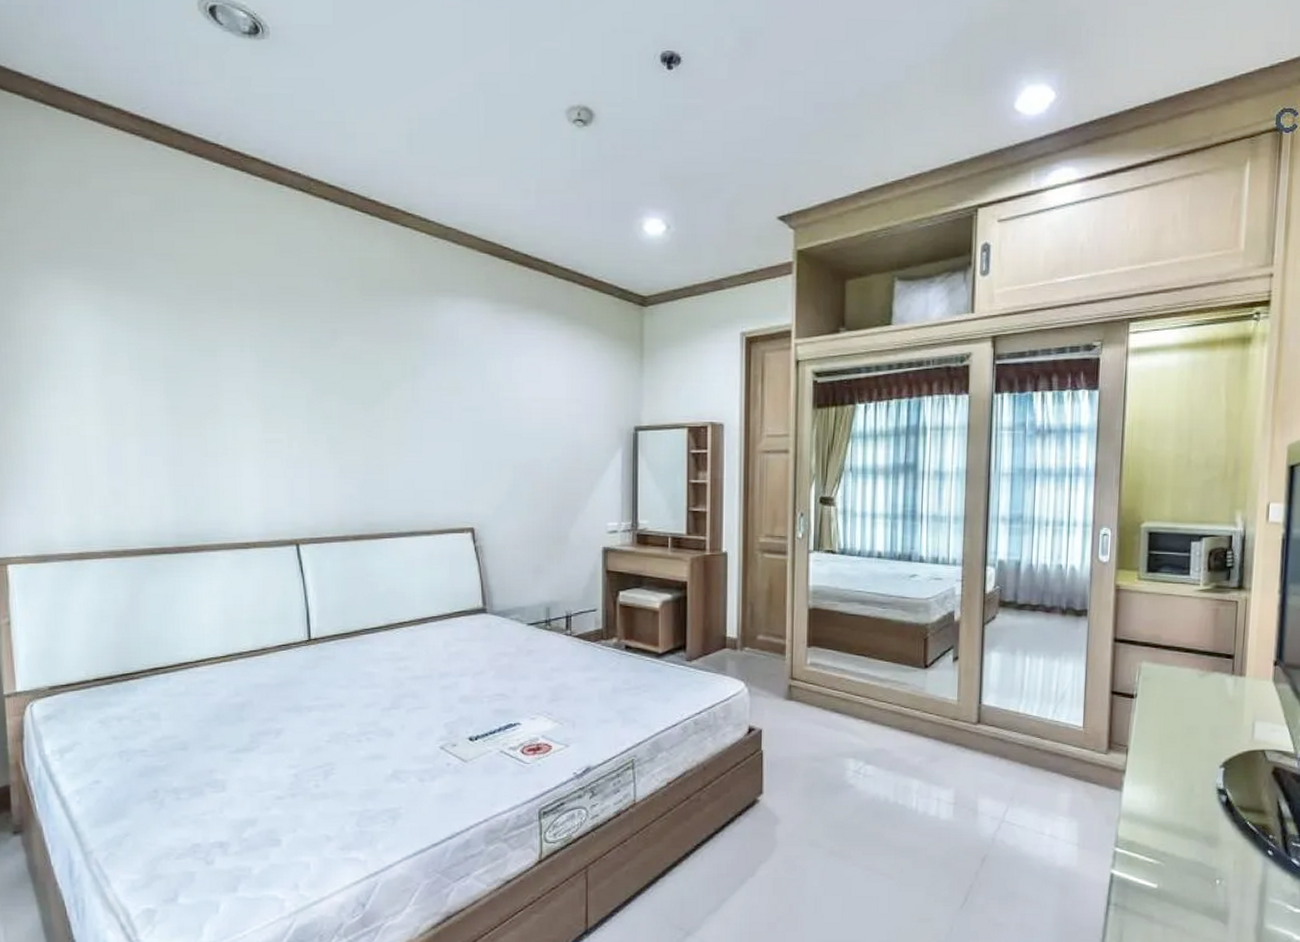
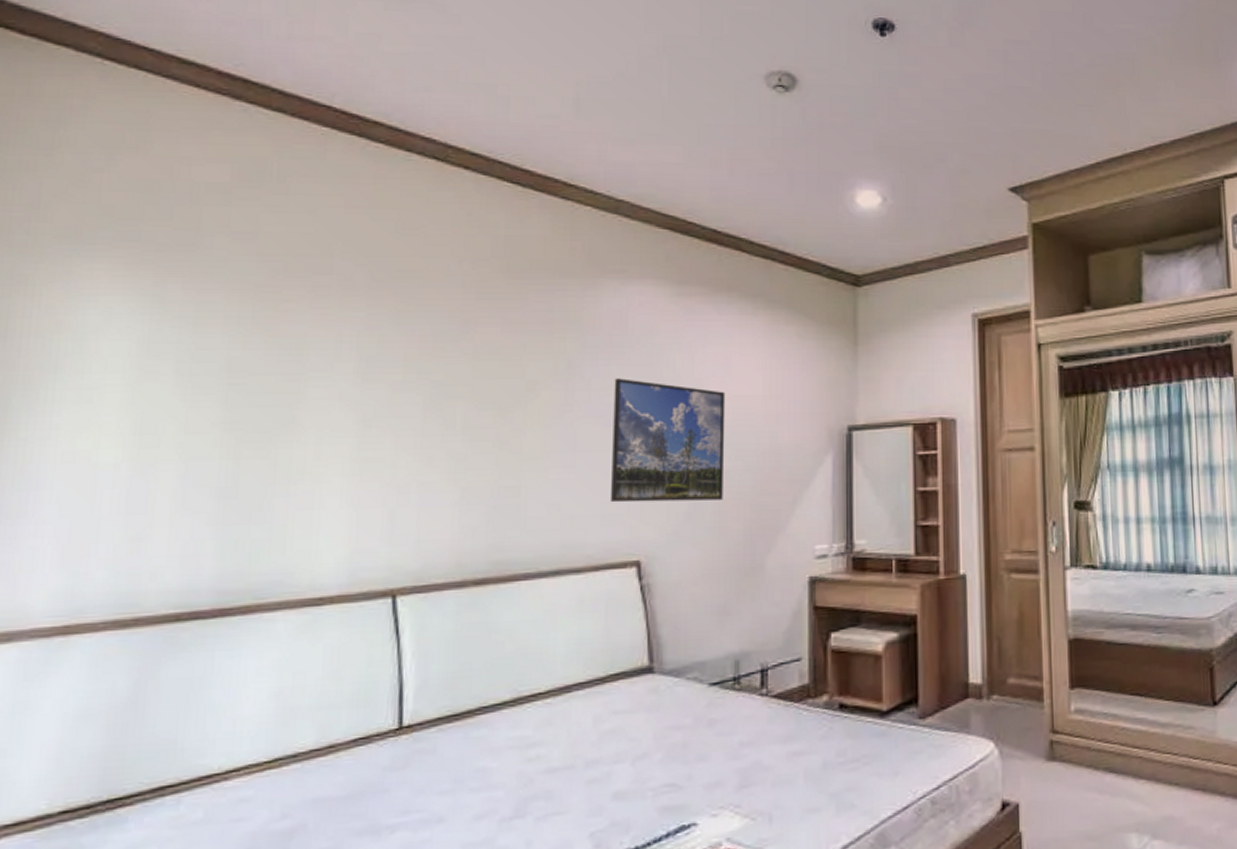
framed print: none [449,381,537,483] -> present [609,378,726,503]

